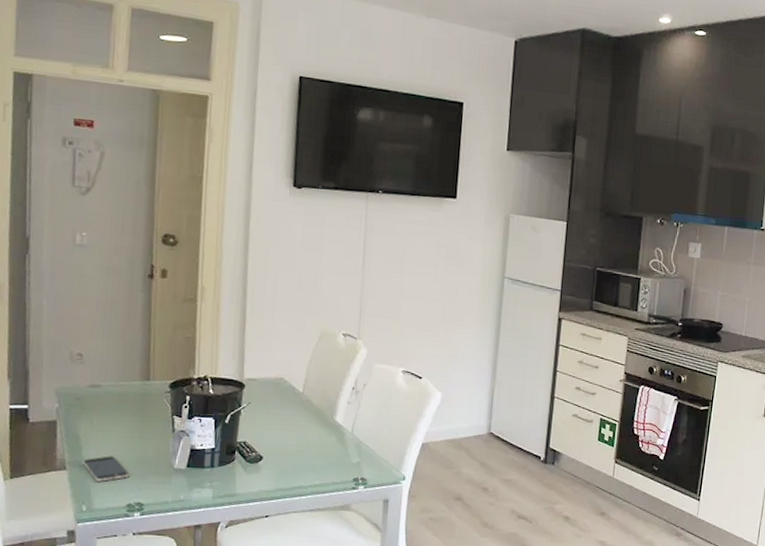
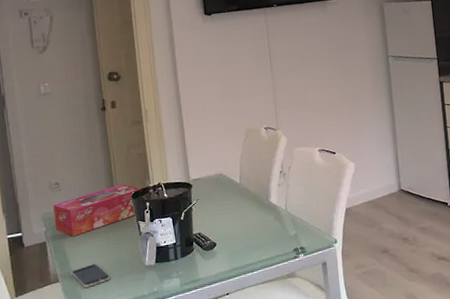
tissue box: none [70,368,183,420] -> present [53,183,141,236]

